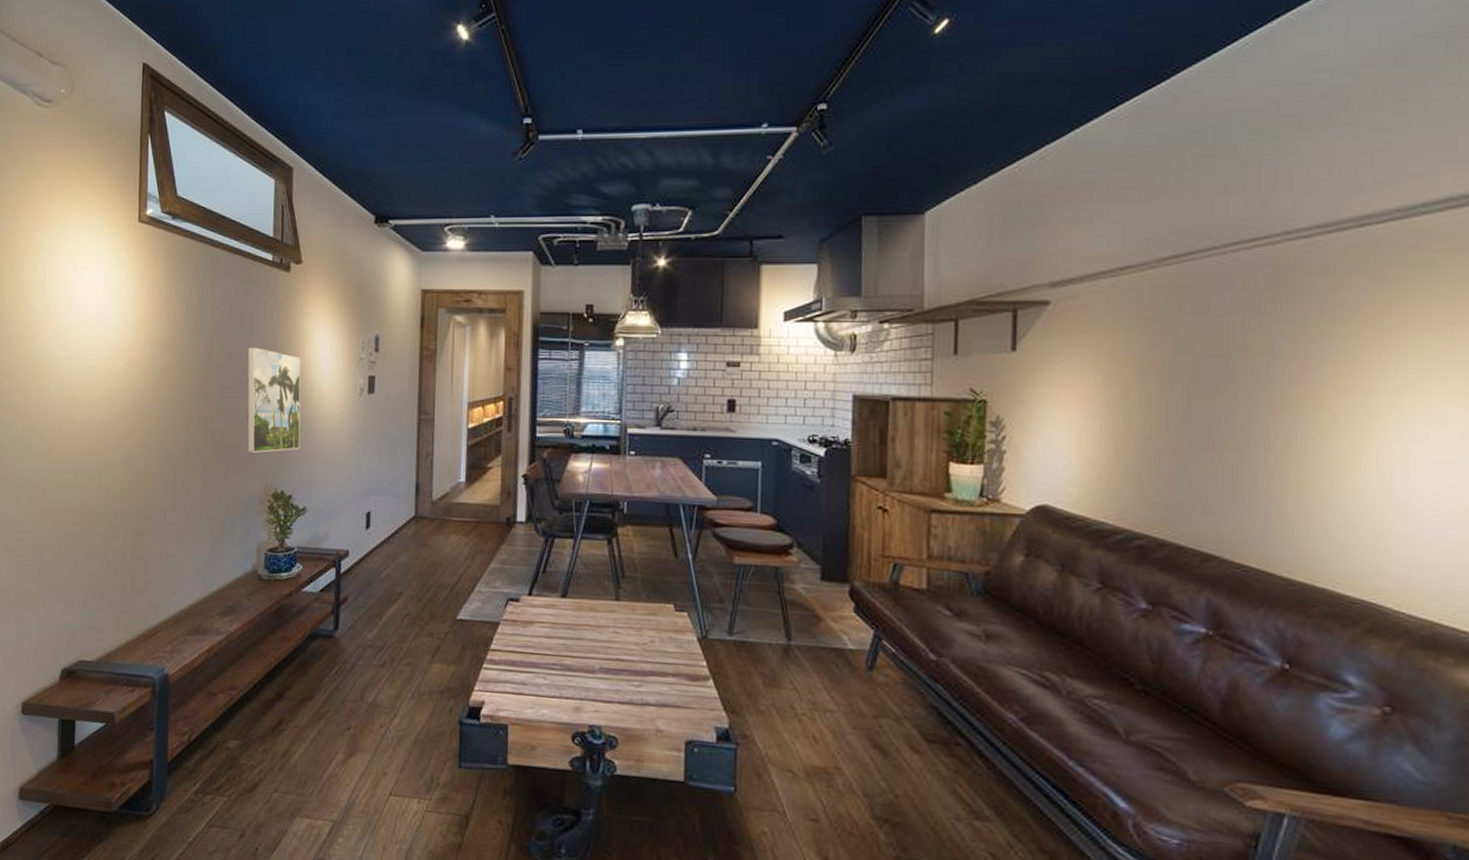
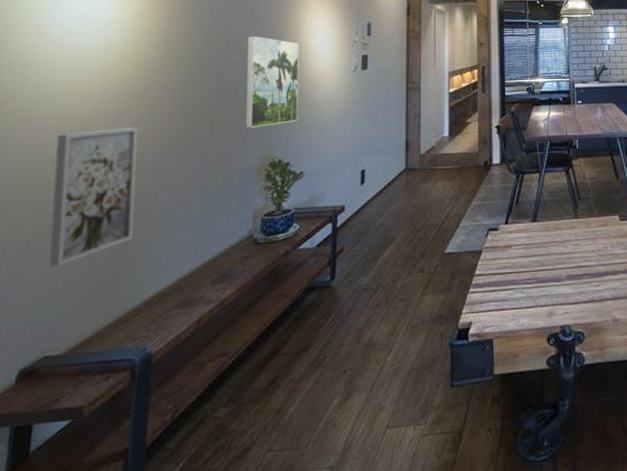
wall art: none [77,441,149,577] -> present [49,126,138,267]

